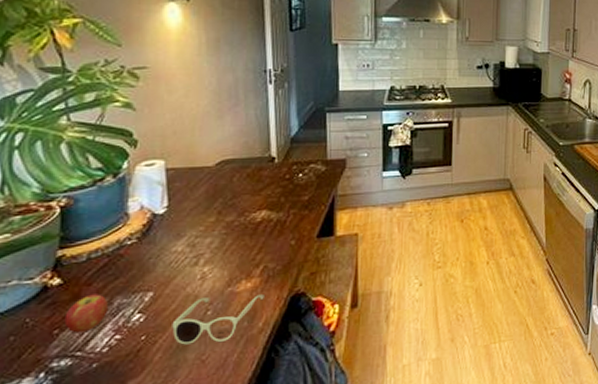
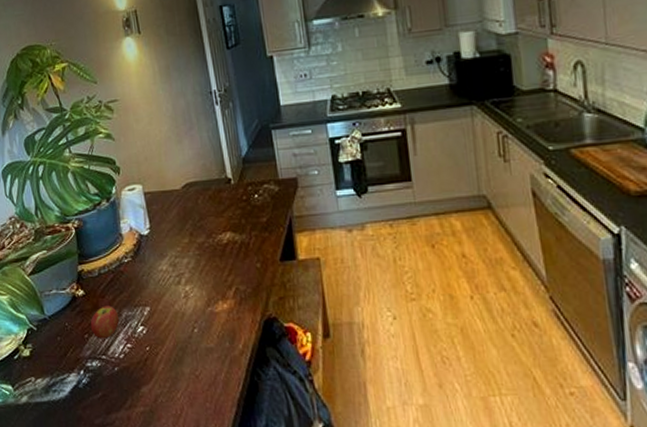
spectacles: present [172,293,264,345] -> none [168,315,240,361]

